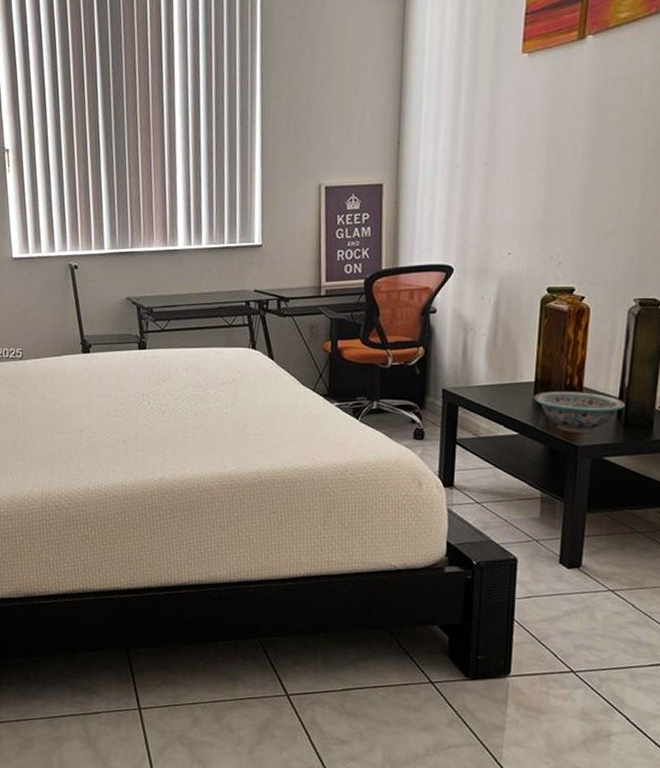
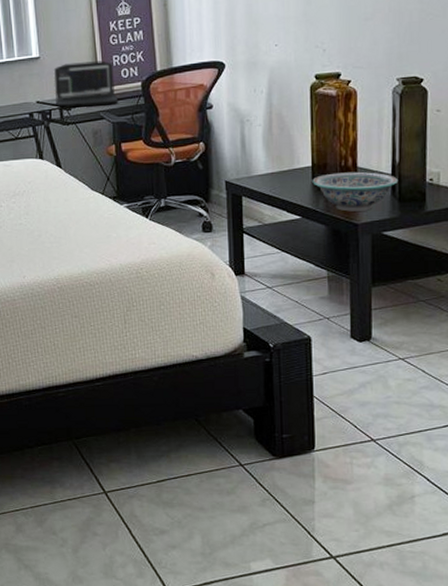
laptop: none [274,254,339,301] -> present [53,61,119,109]

